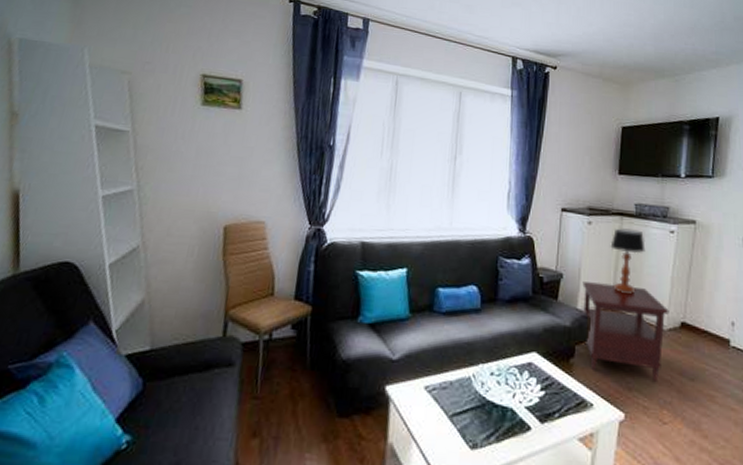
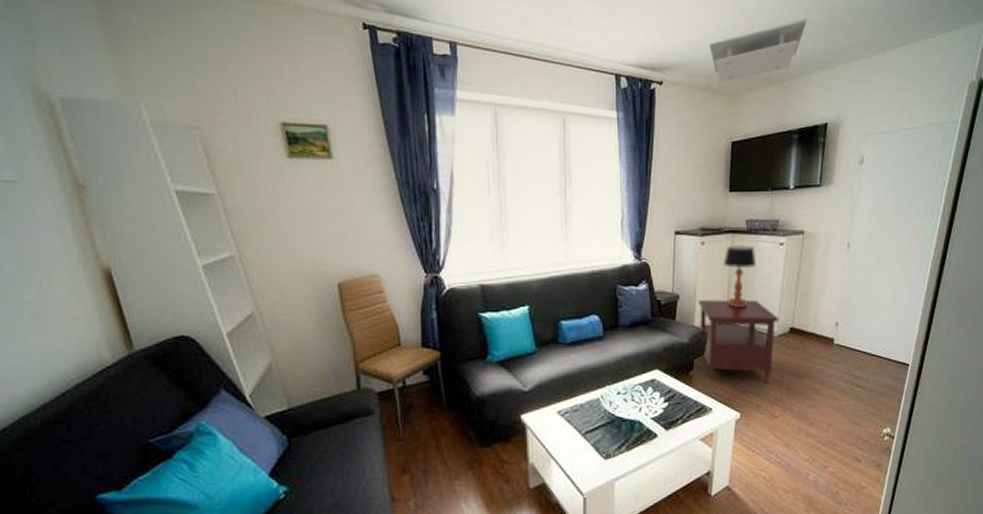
ceiling light: none [603,21,698,72] -> present [709,18,807,83]

